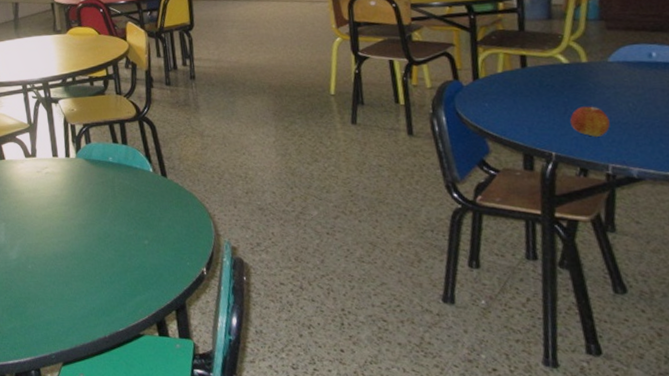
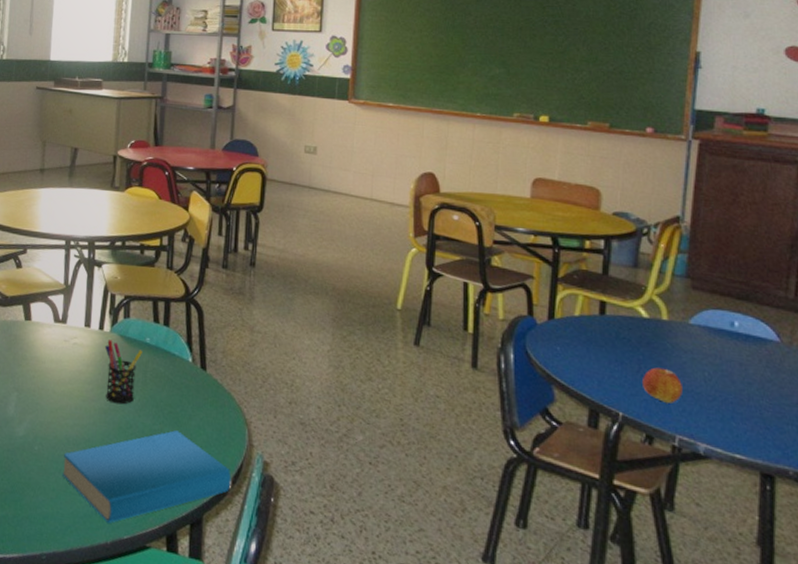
book: none [55,233,206,321] -> present [62,430,231,524]
pen holder: none [73,164,108,219] -> present [104,340,142,405]

